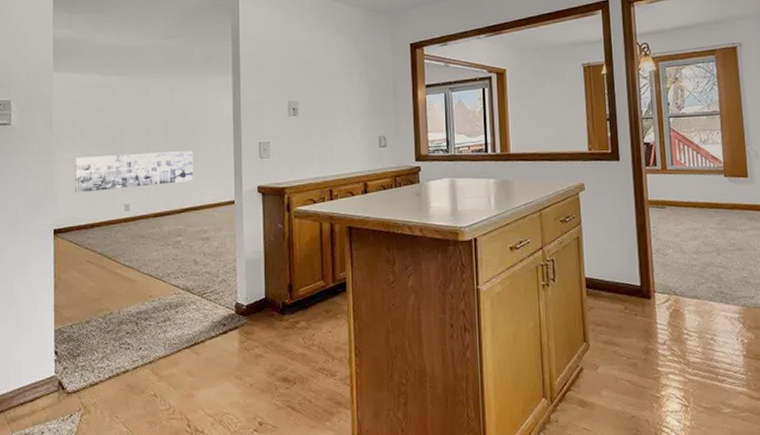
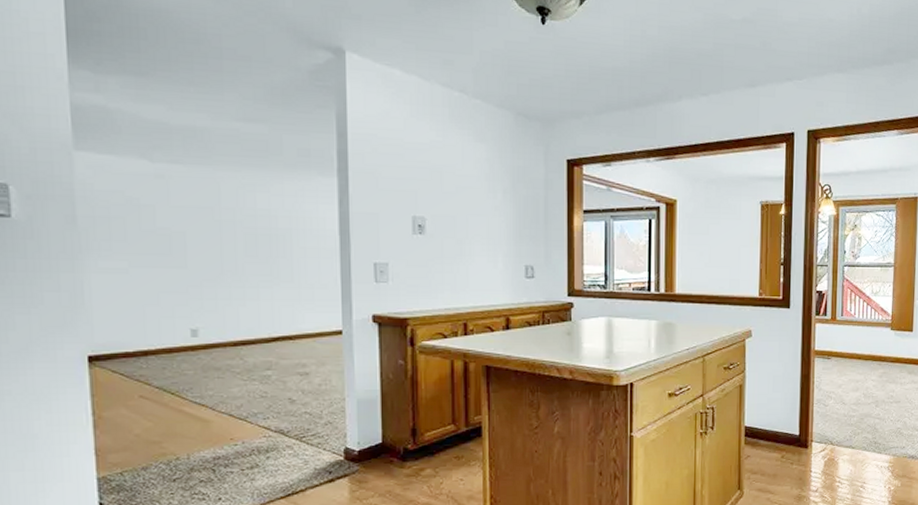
wall art: present [75,151,193,194] -> none [115,266,286,312]

